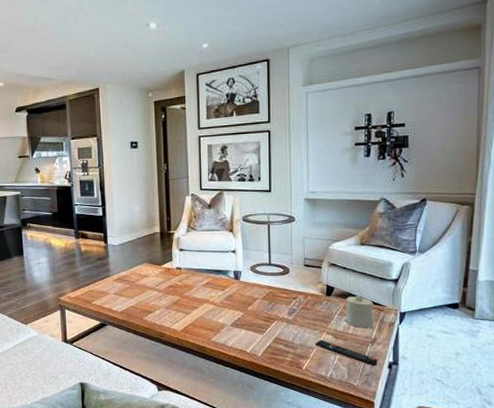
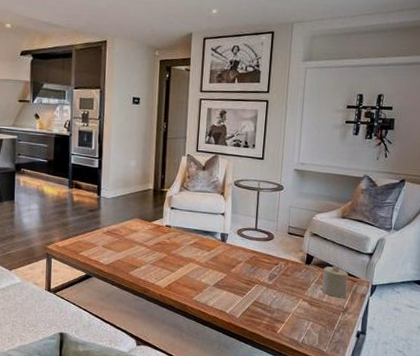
remote control: present [315,339,378,366] -> none [291,305,347,334]

